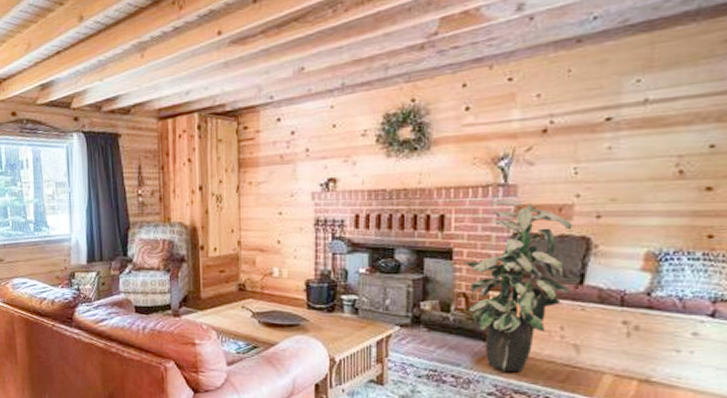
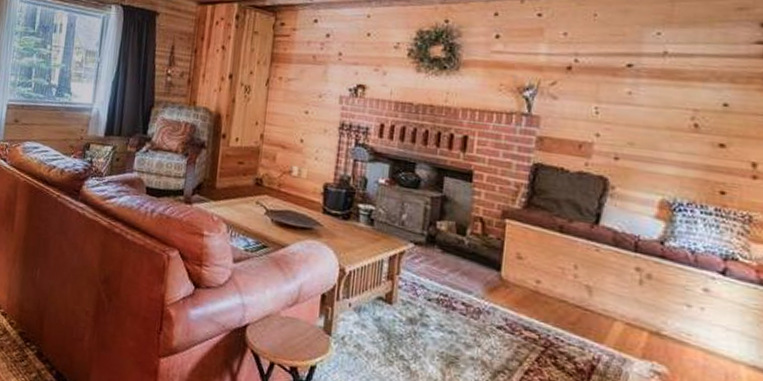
indoor plant: present [463,199,572,373] -> none [482,128,591,309]

